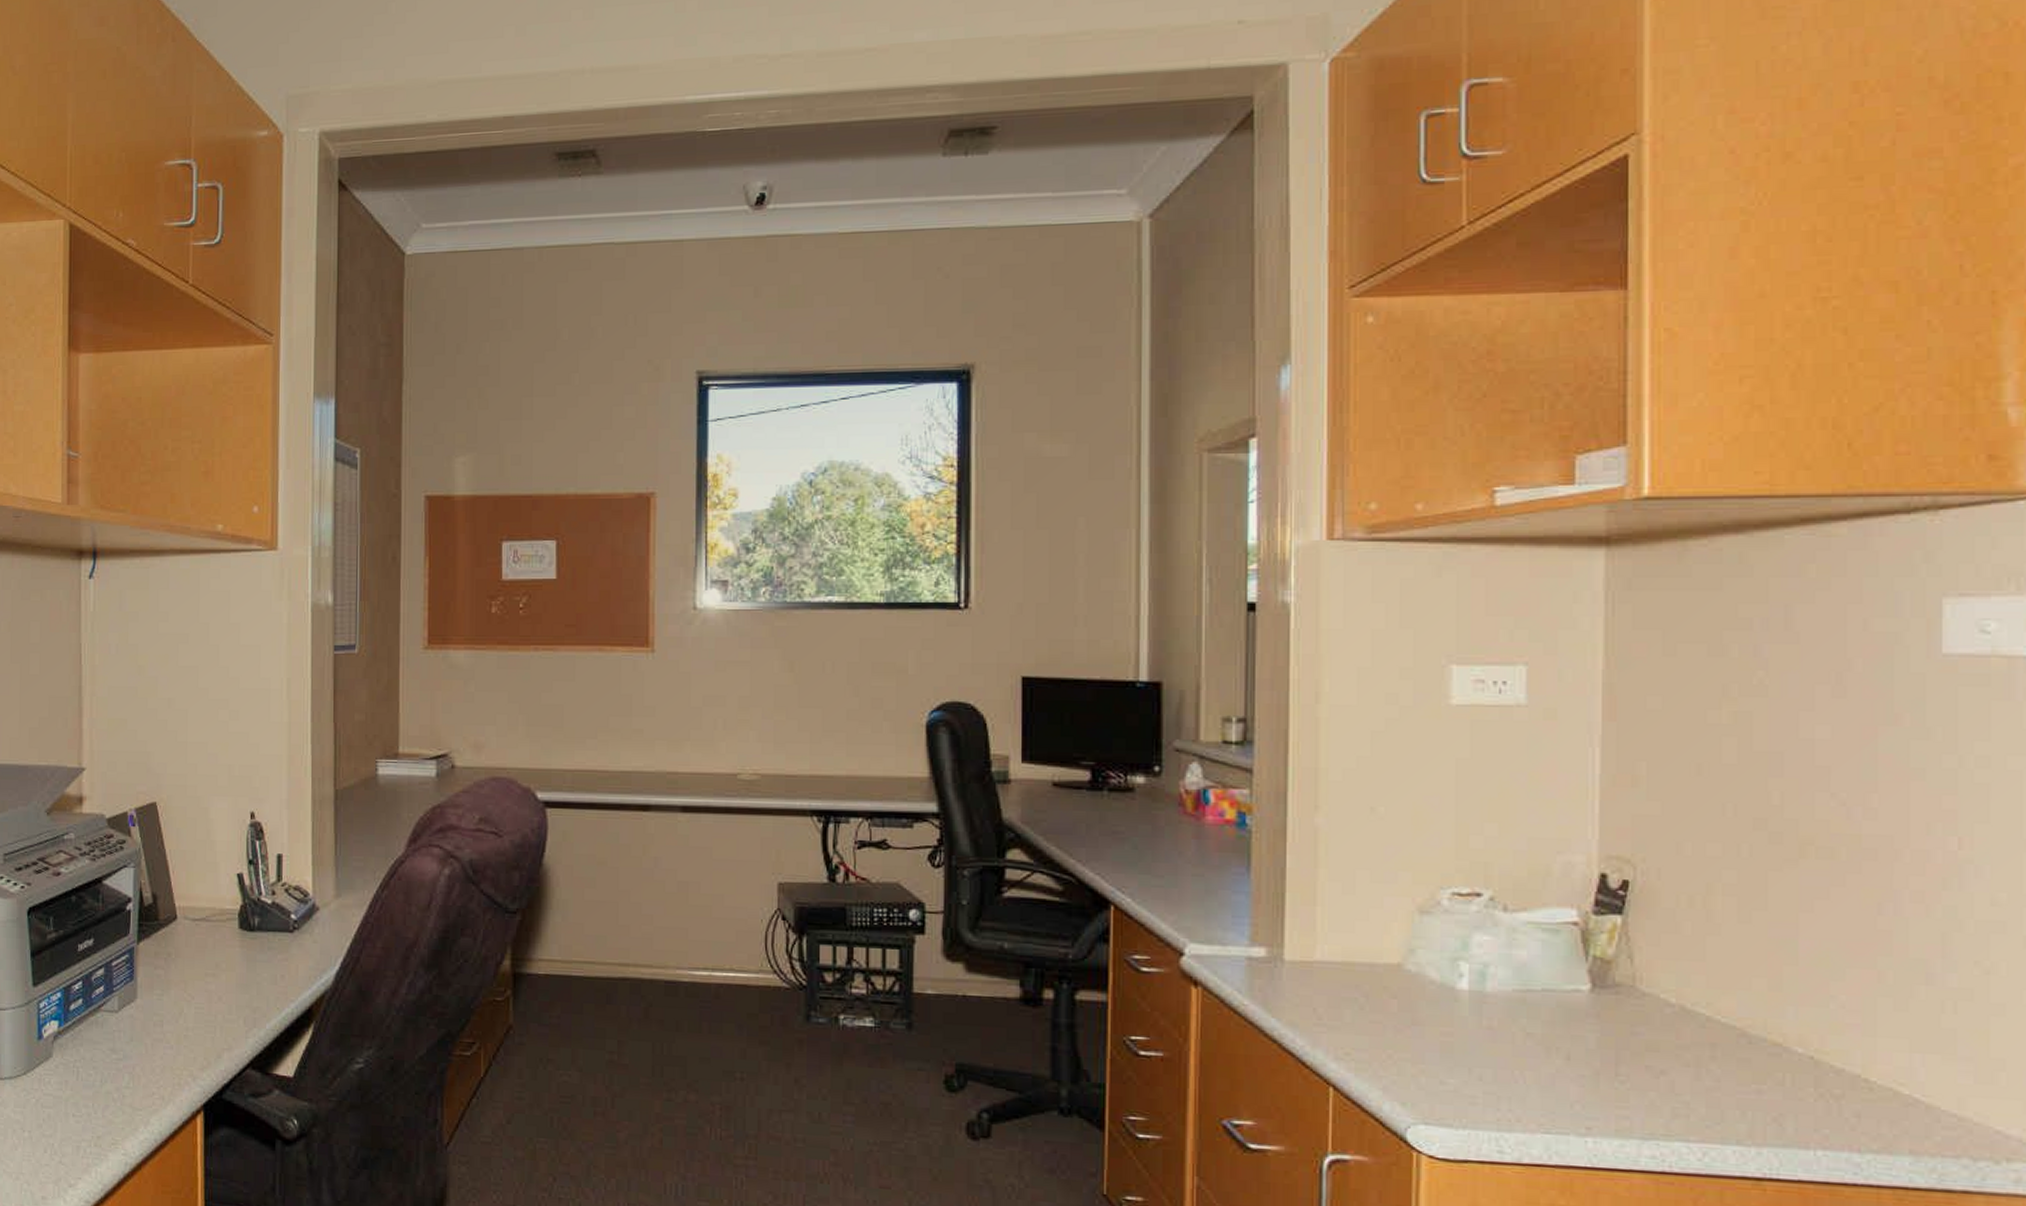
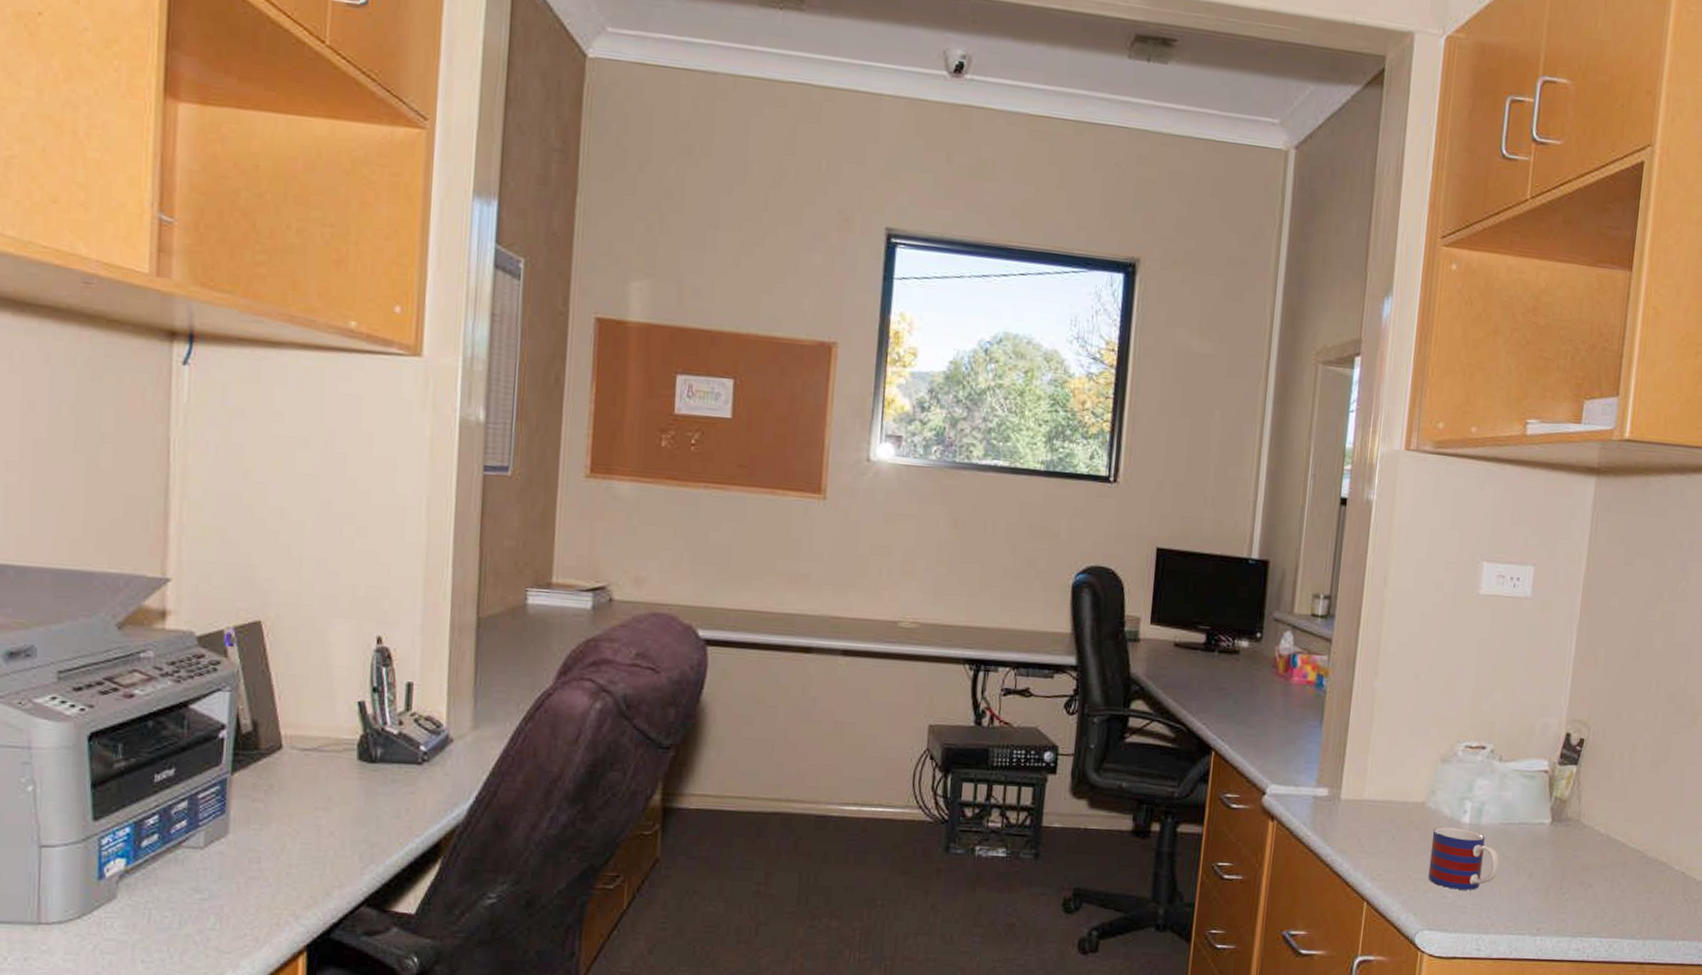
mug: none [1416,994,1519,1075] -> present [1428,827,1500,890]

